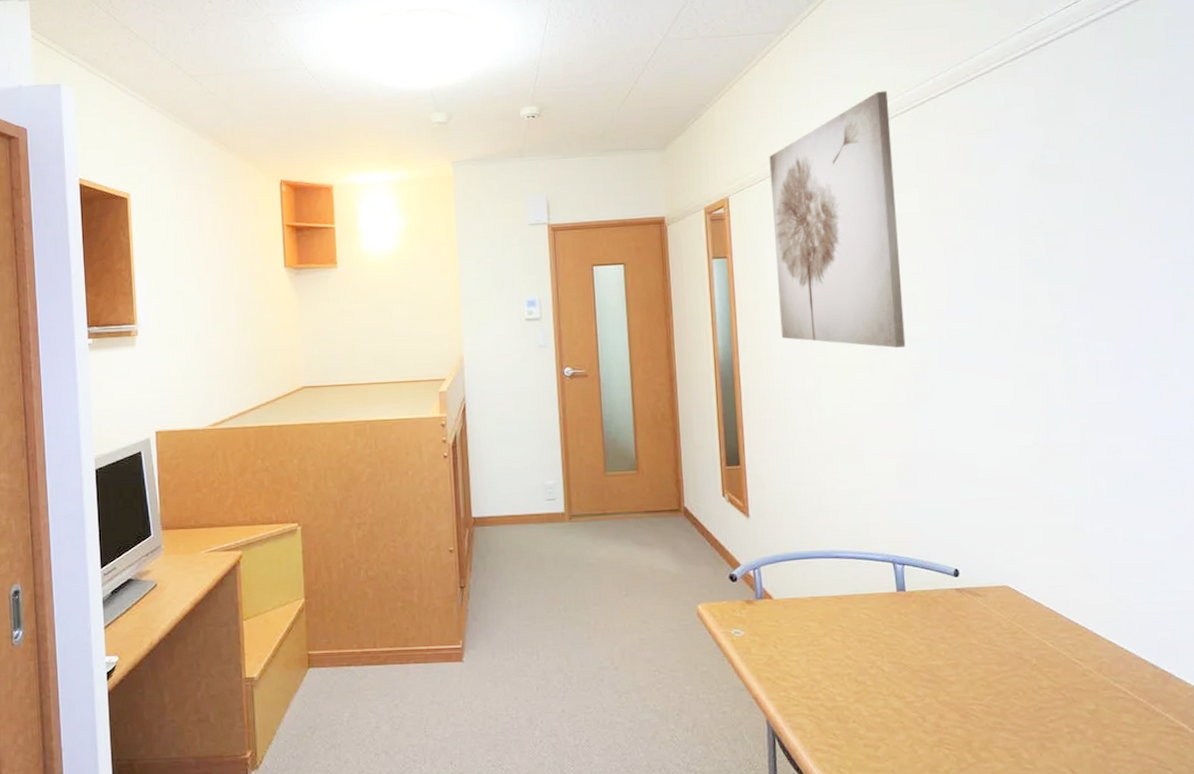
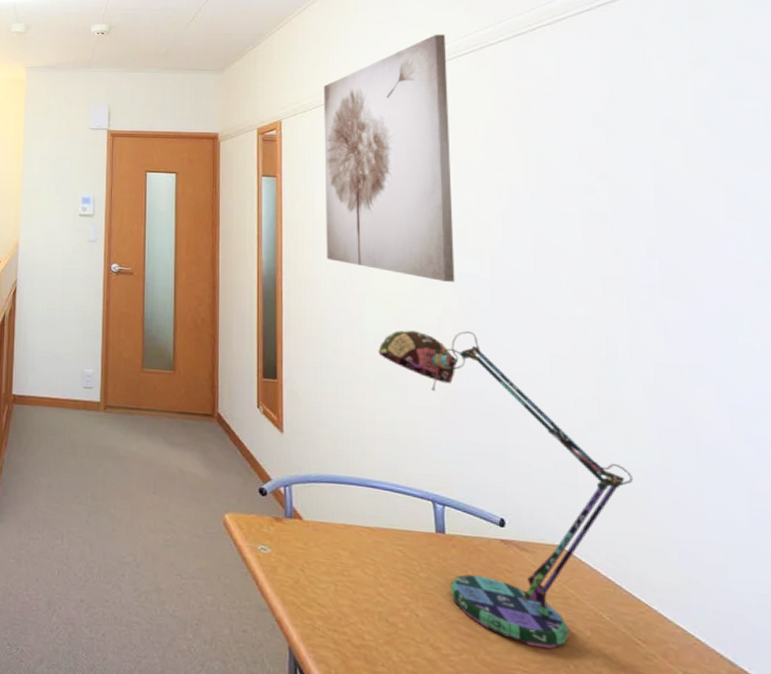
desk lamp: none [836,393,1070,681] -> present [378,330,633,648]

